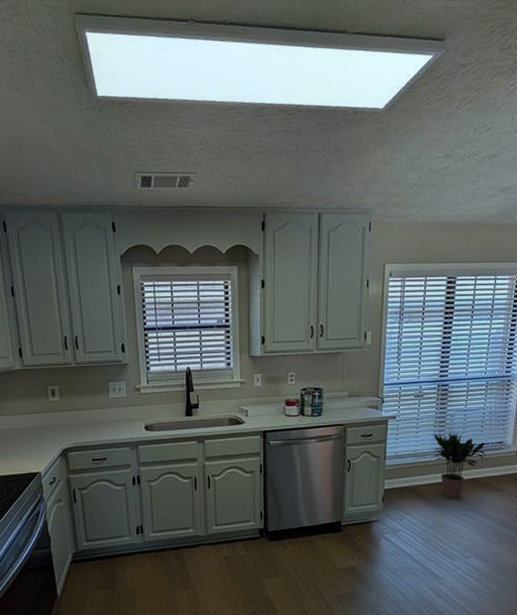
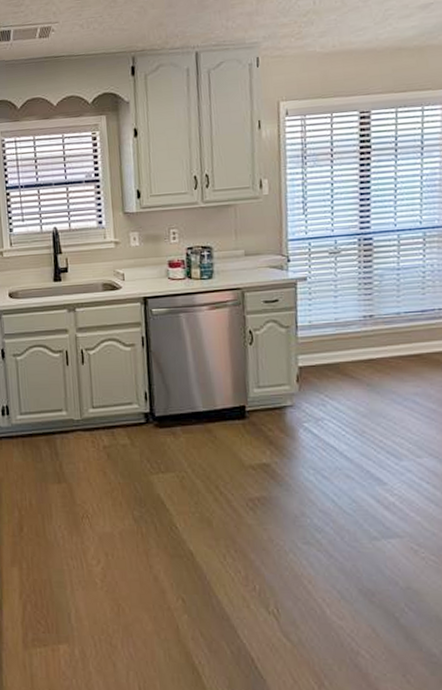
potted plant: present [434,433,486,499] -> none [358,297,431,380]

